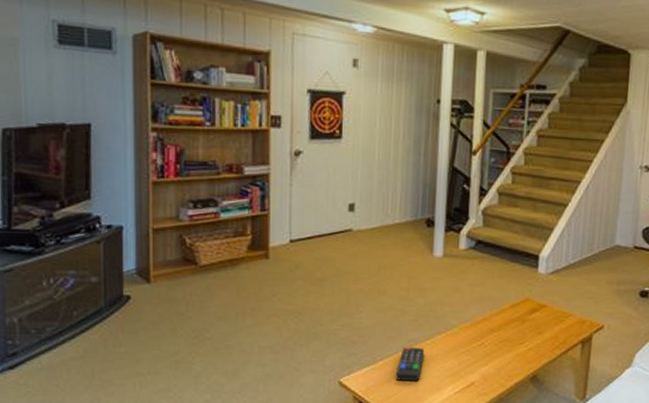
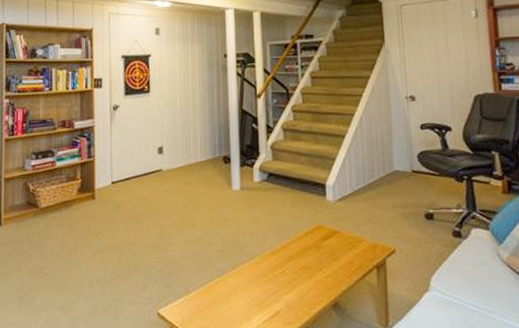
remote control: present [395,346,425,381] -> none [207,276,232,311]

